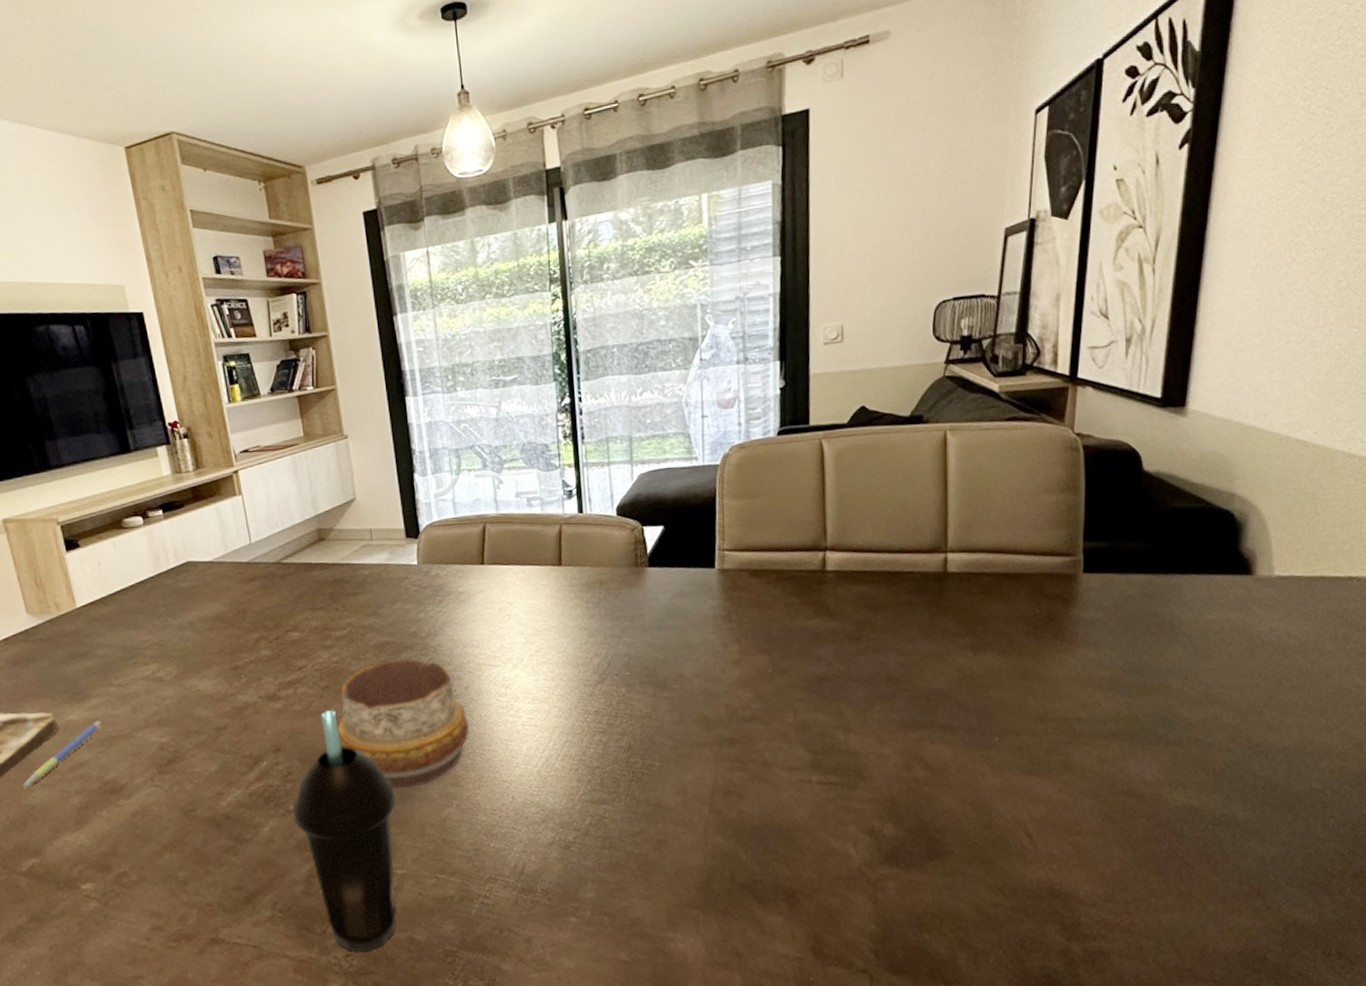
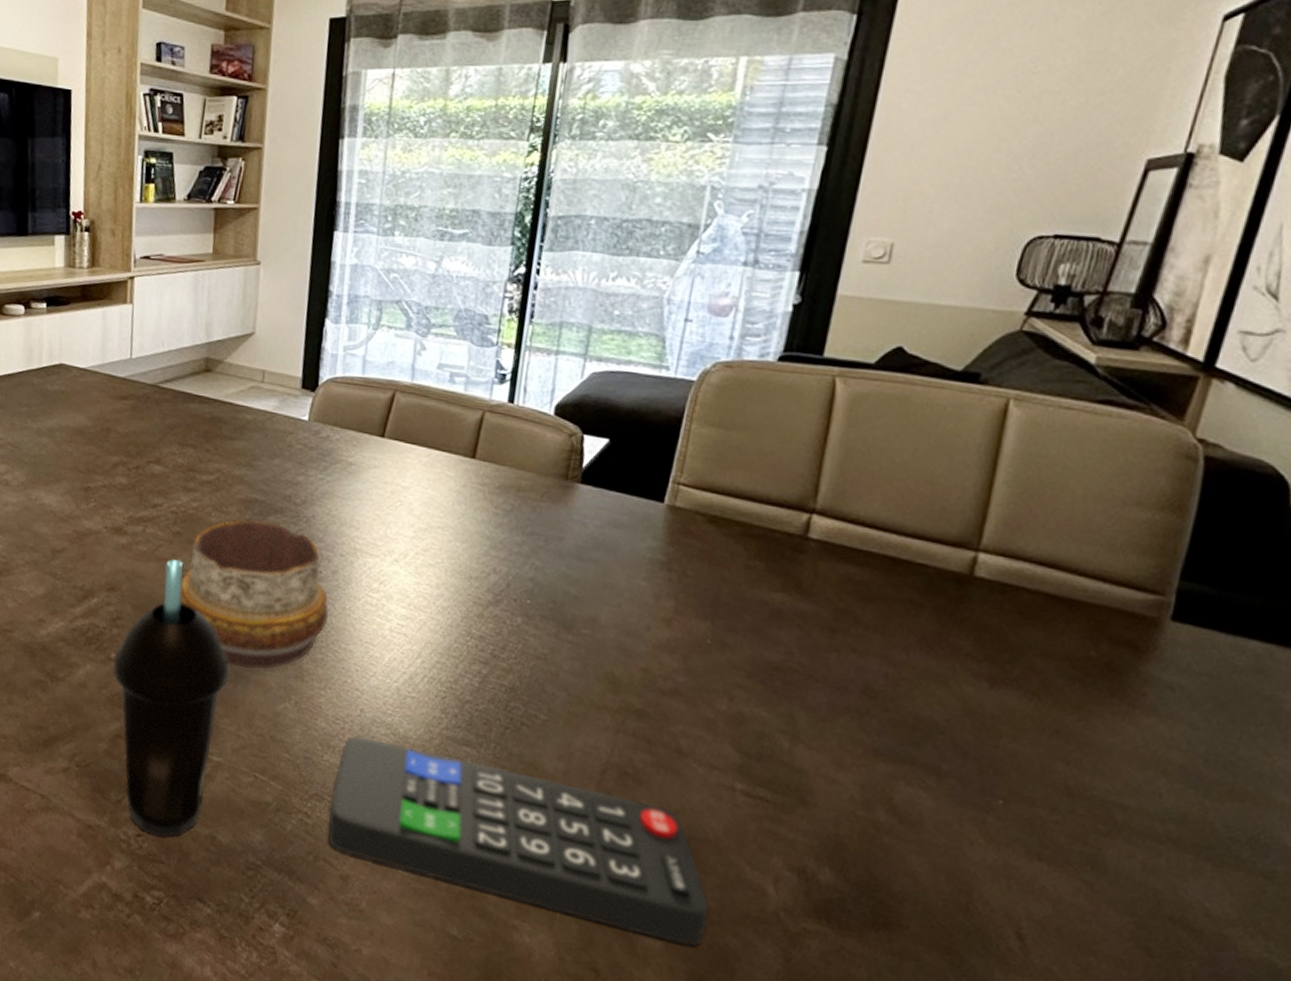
remote control: none [503,810,813,920] -> present [328,735,709,946]

